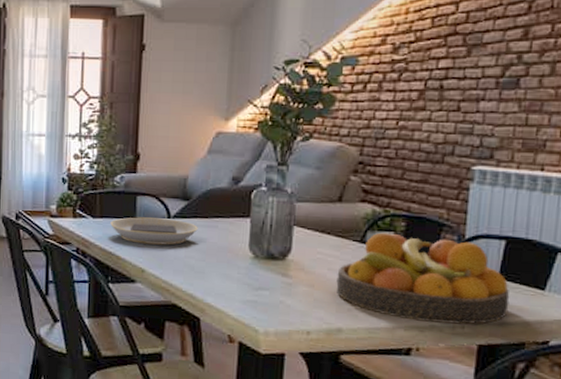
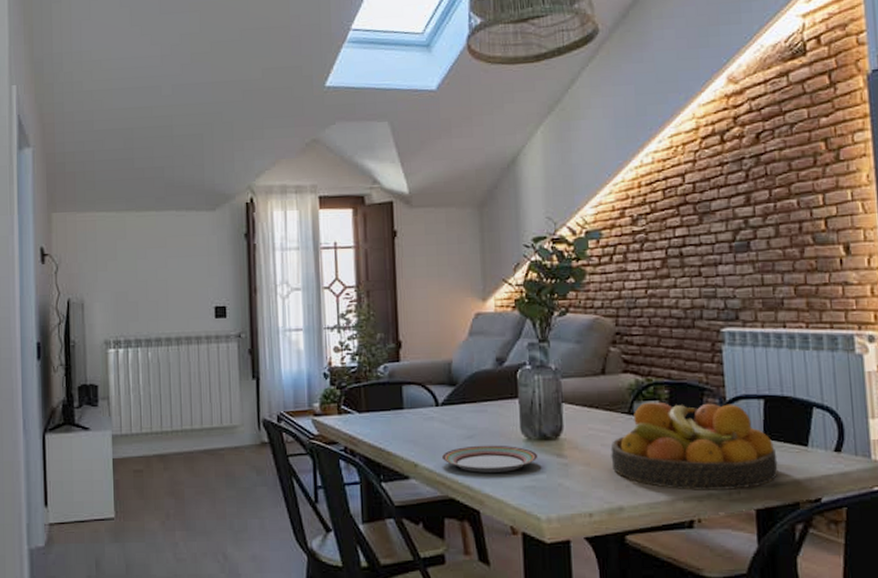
plate: present [110,217,198,246] -> none [377,407,468,436]
plate: none [168,258,264,285] -> present [441,445,538,473]

